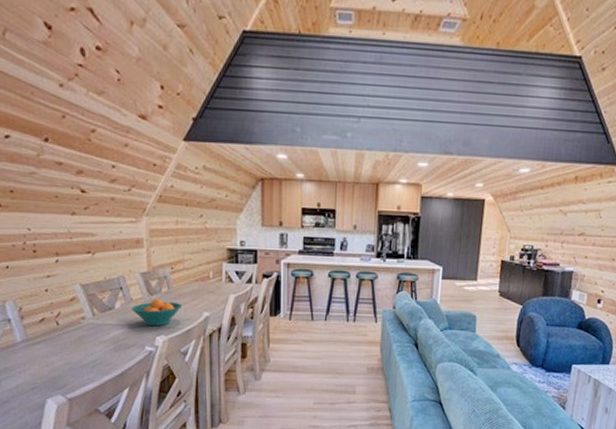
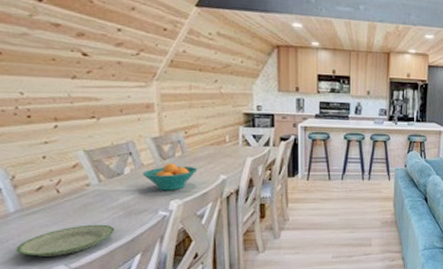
plate: none [21,357,107,386] -> present [15,224,116,257]

